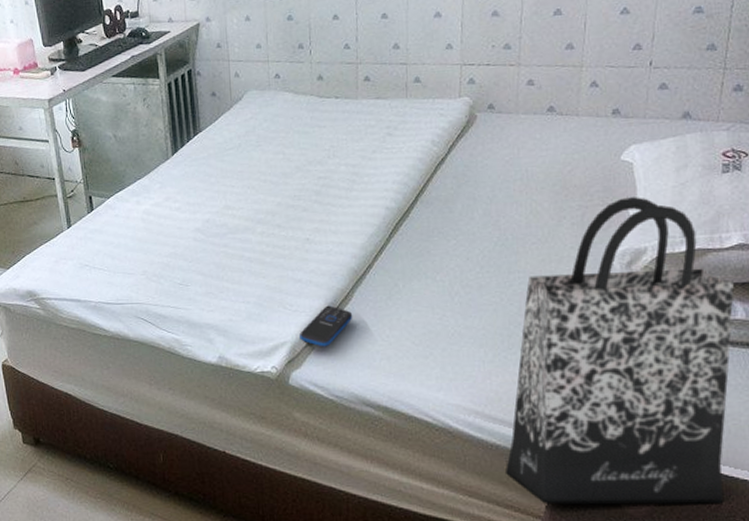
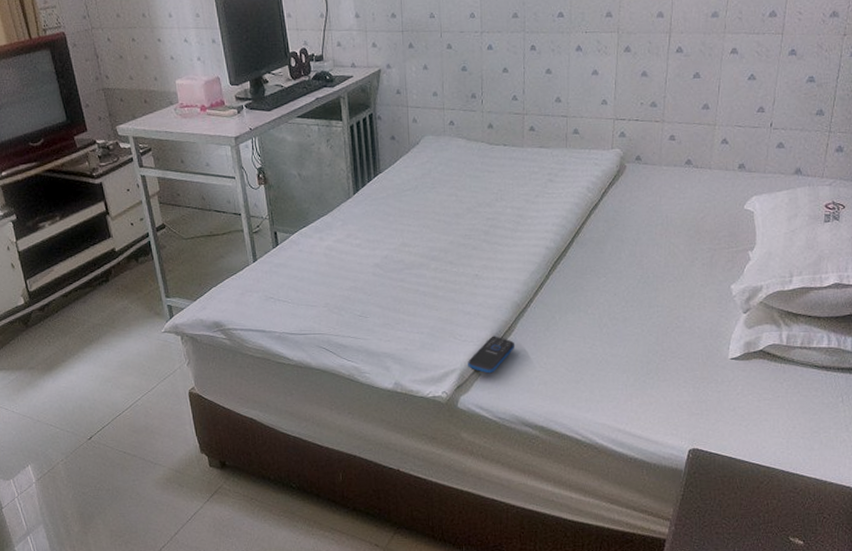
shopping bag: present [504,197,734,505] -> none [641,242,830,508]

